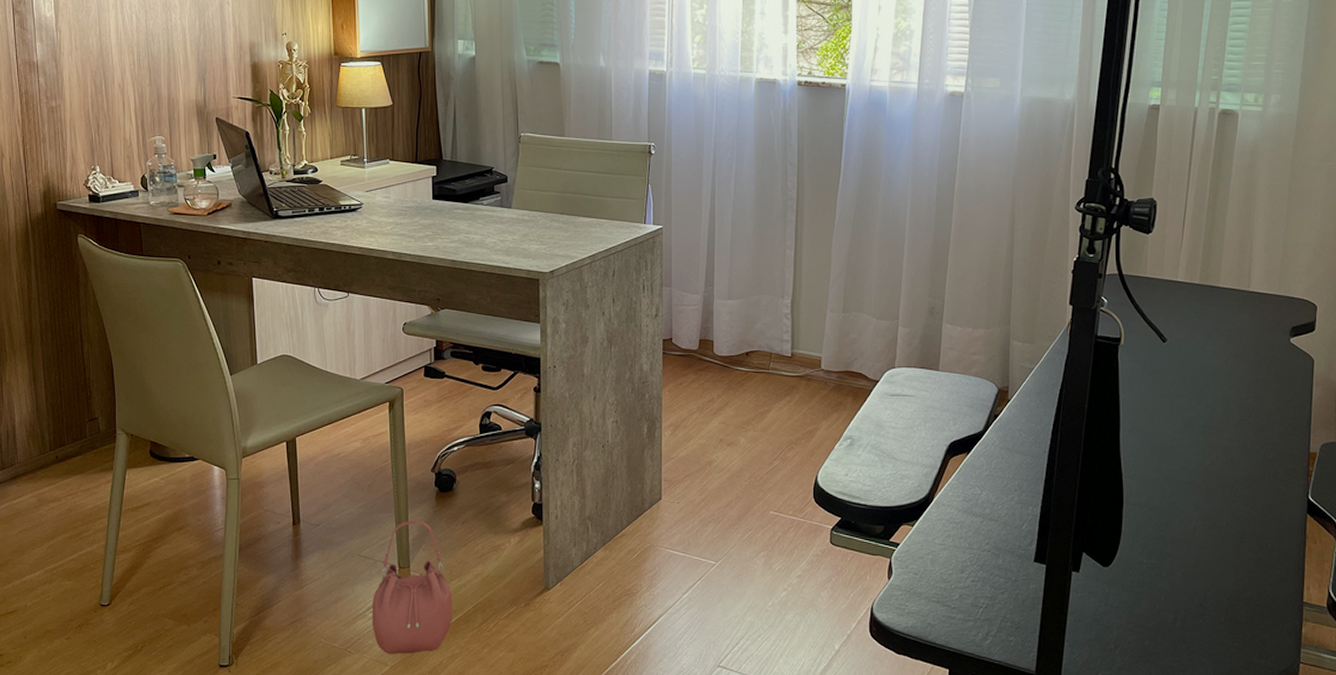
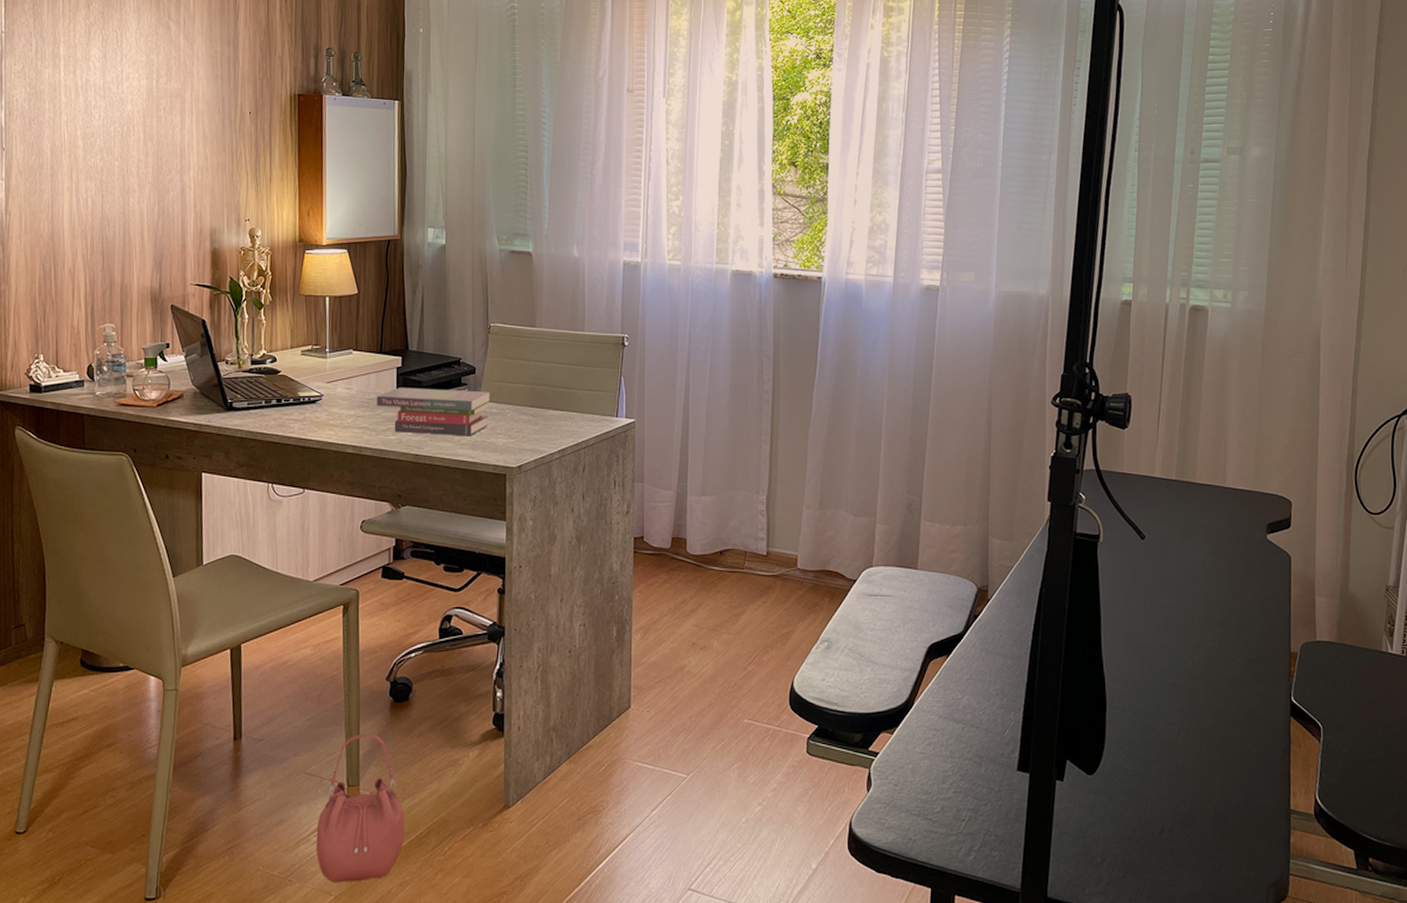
books: none [414,195,522,243] -> present [377,387,490,436]

